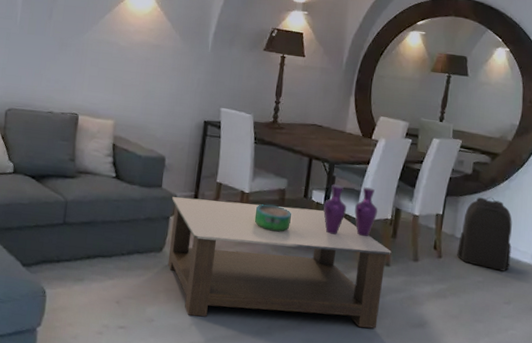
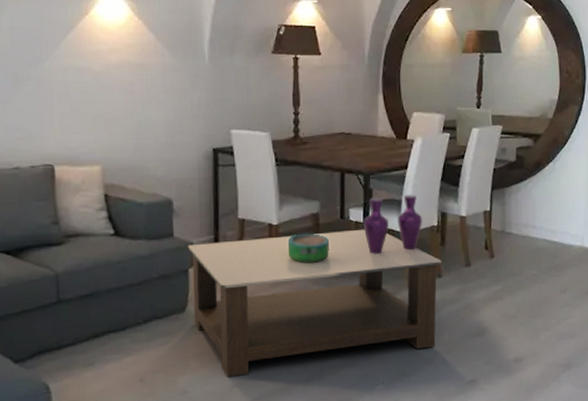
backpack: present [457,196,512,272] -> none [509,182,563,260]

